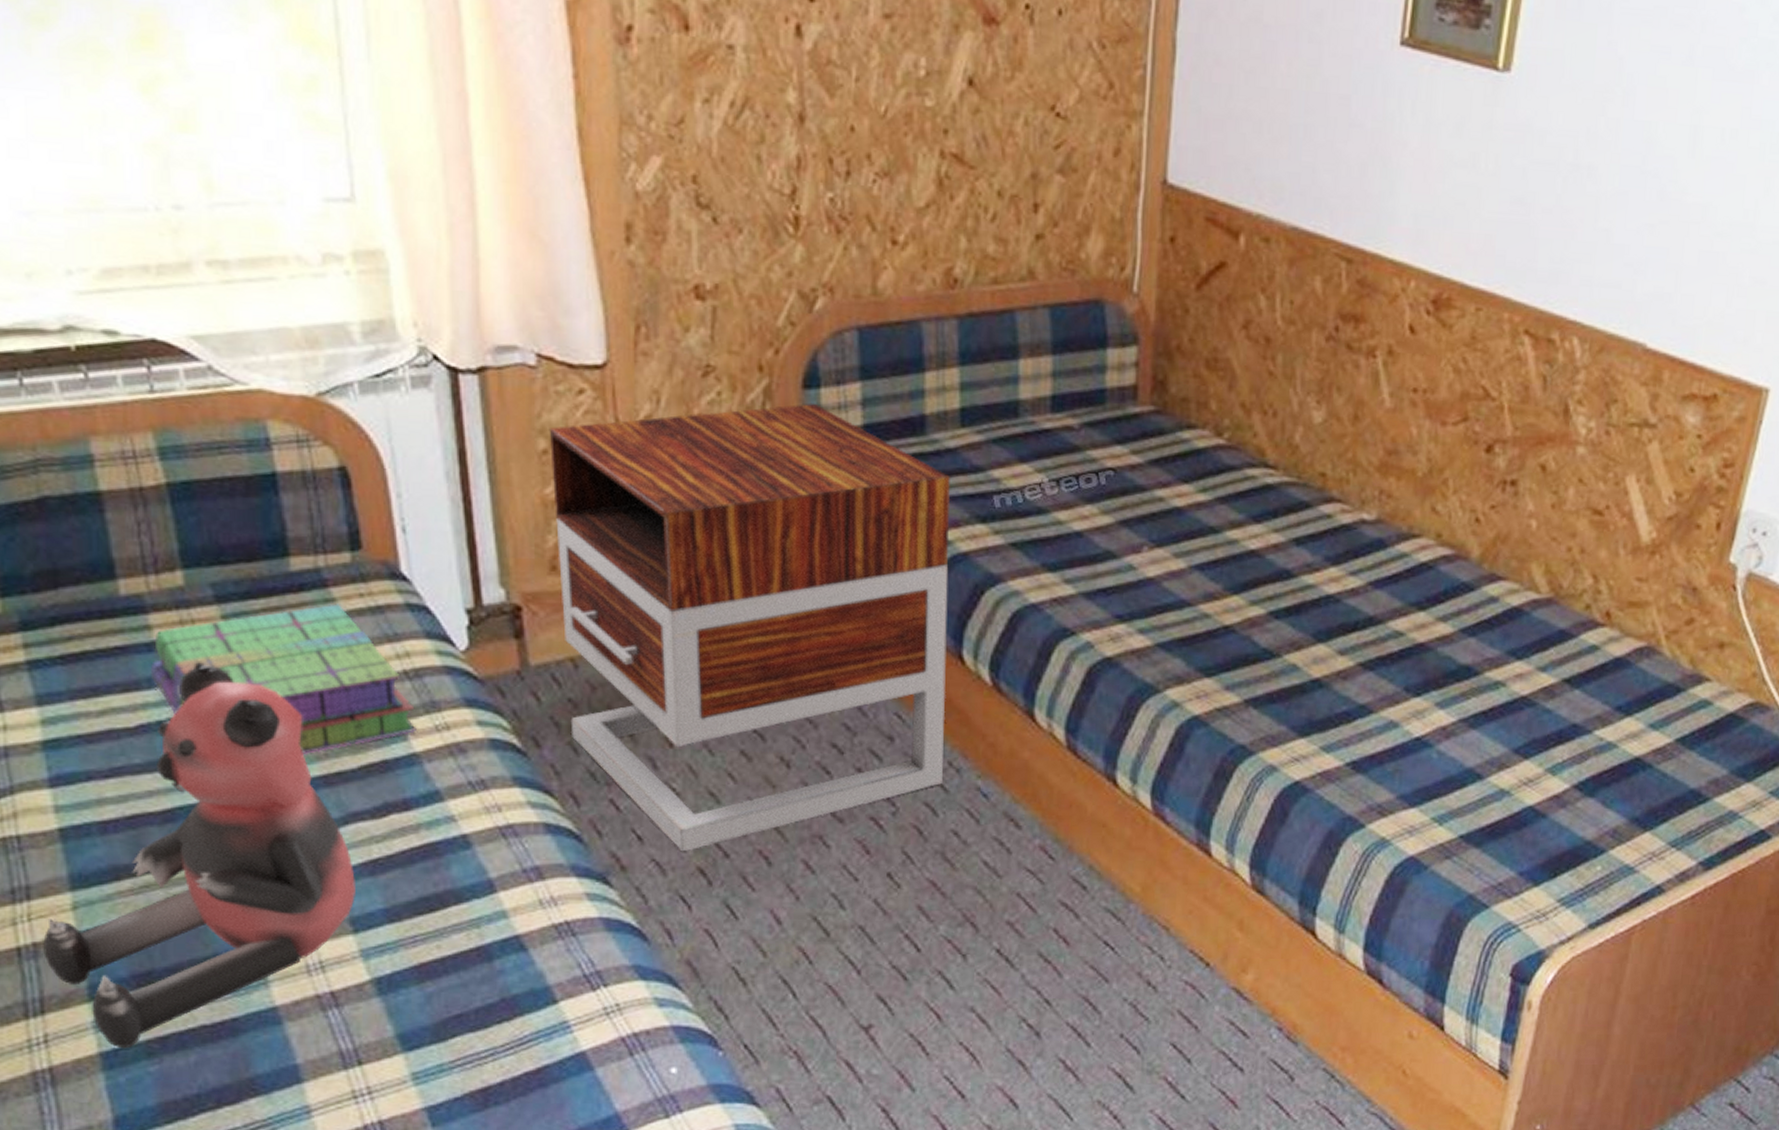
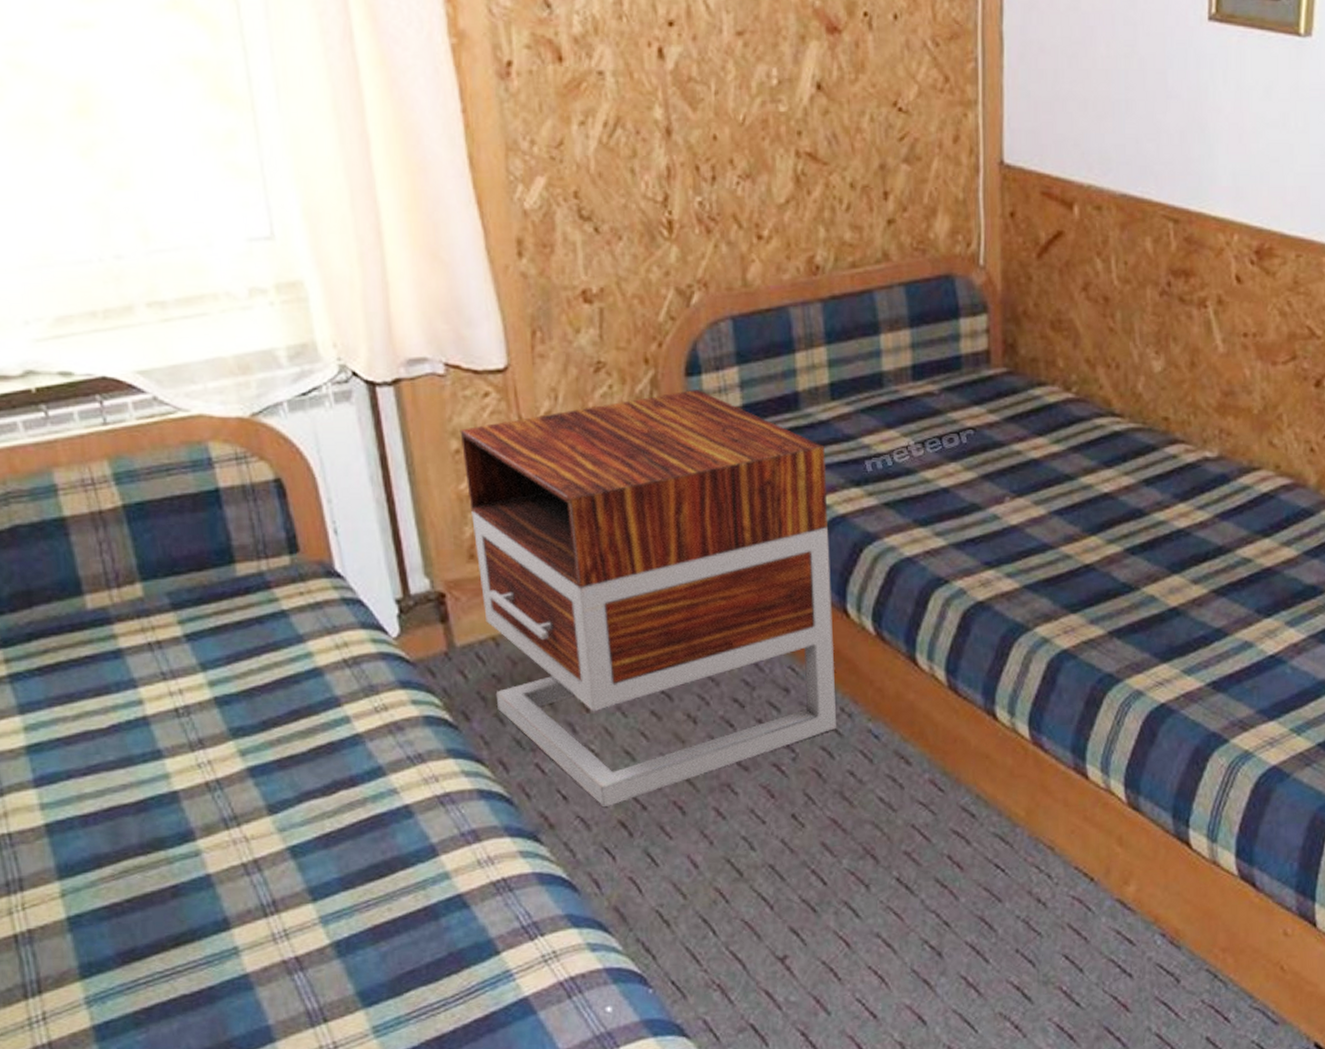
bear: present [43,661,355,1049] -> none [36,663,312,1021]
stack of books: present [150,604,417,754] -> none [117,603,358,741]

